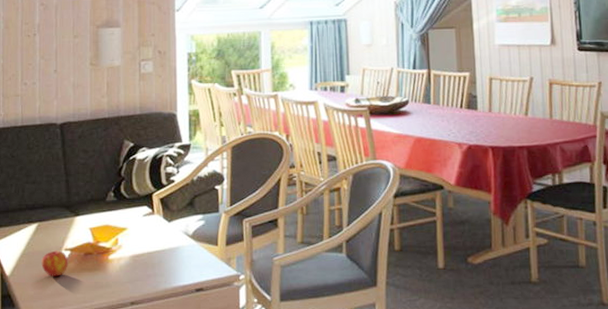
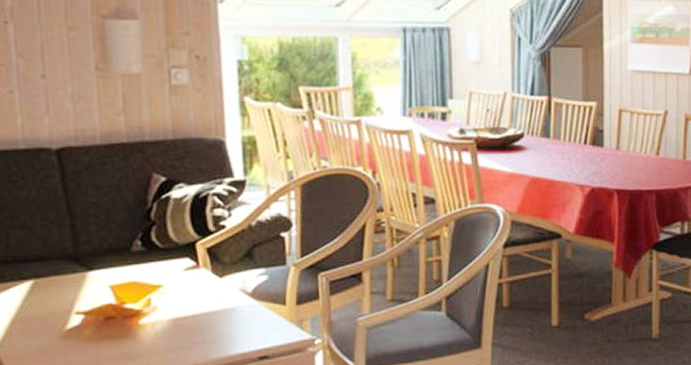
apple: present [41,250,68,276] -> none [43,314,82,347]

